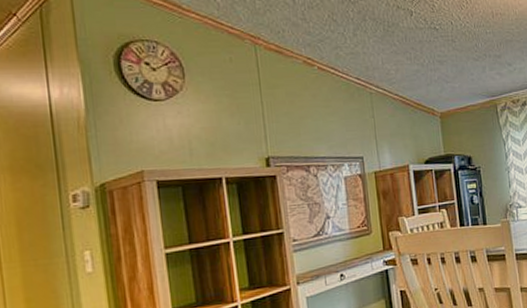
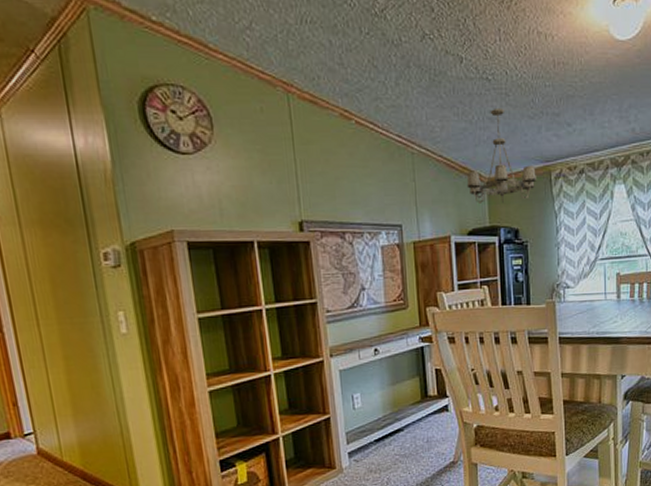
chandelier: none [421,52,484,135] -> present [467,107,536,203]

